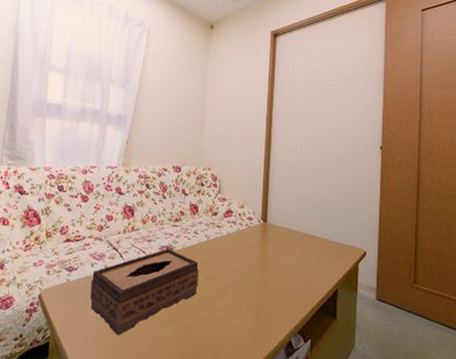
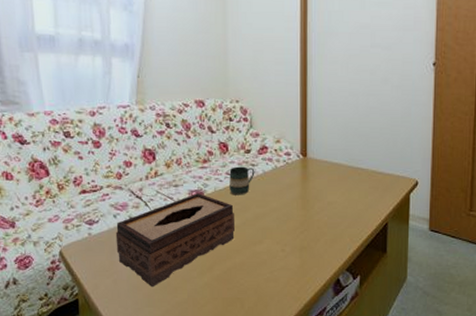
mug: none [196,227,220,254] -> present [229,166,255,195]

